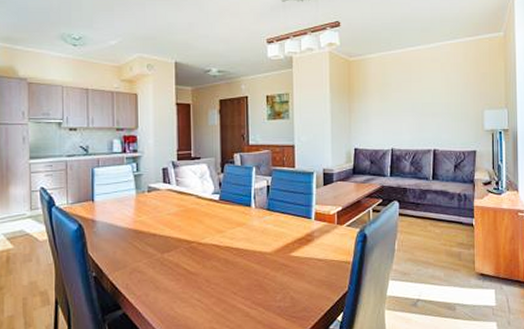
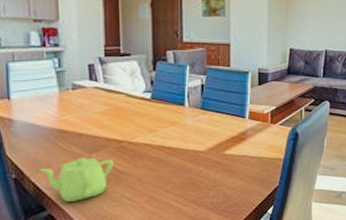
teapot: none [116,257,184,301] -> present [39,157,114,202]

